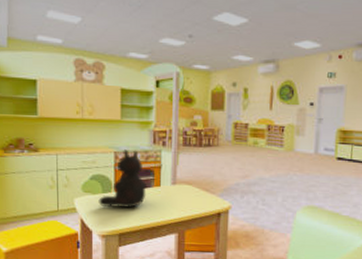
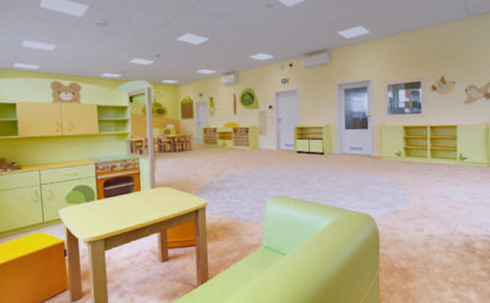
teddy bear: present [98,149,146,209] -> none [82,160,128,216]

